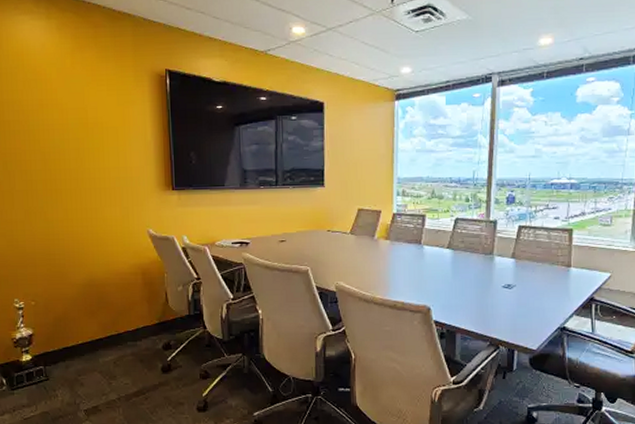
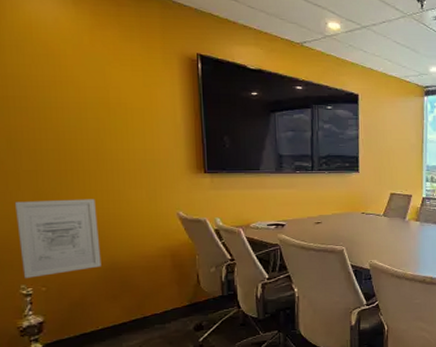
wall art: none [10,217,81,292] -> present [15,199,101,278]

